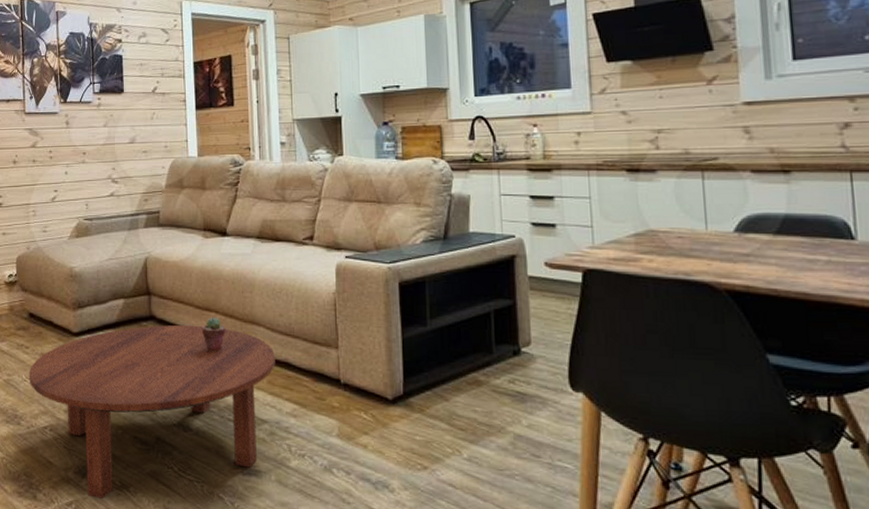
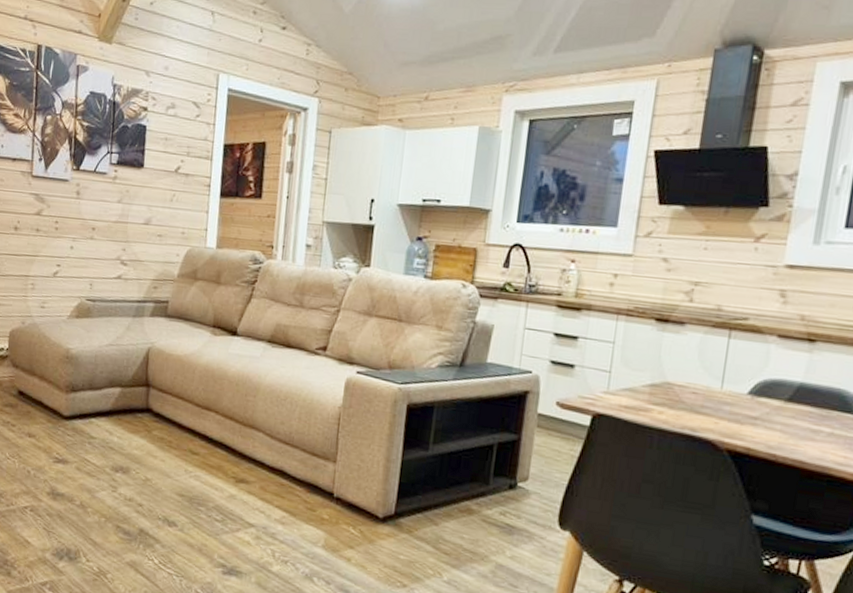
coffee table: present [29,324,275,500] -> none [12,418,271,583]
potted succulent: present [202,316,226,352] -> none [199,416,224,452]

